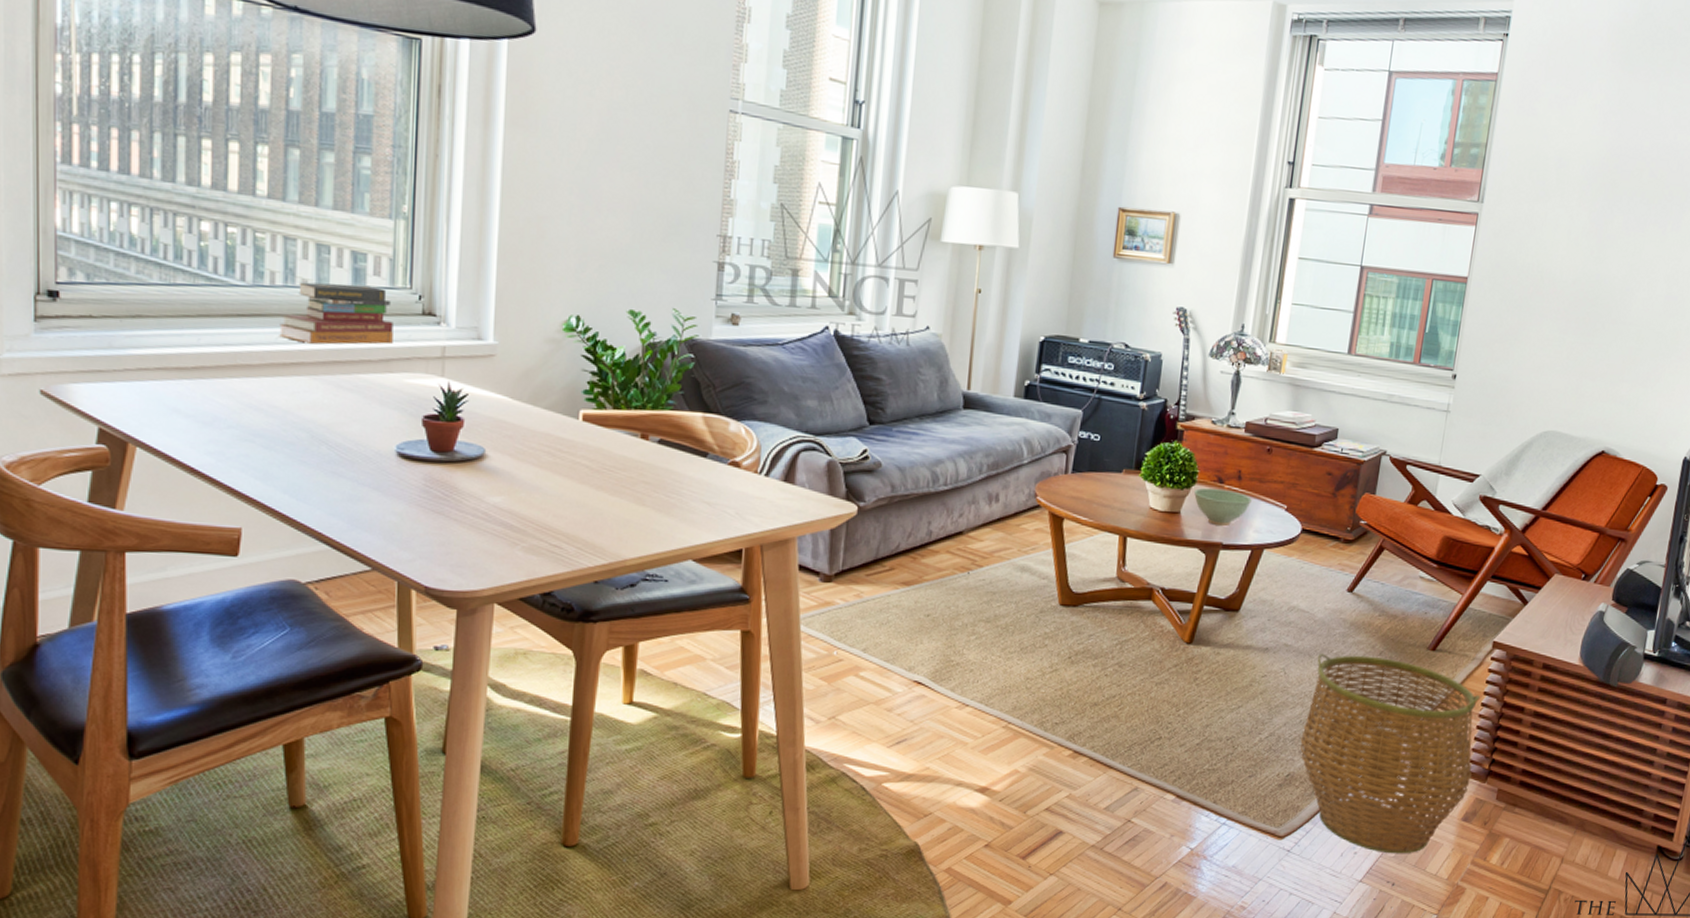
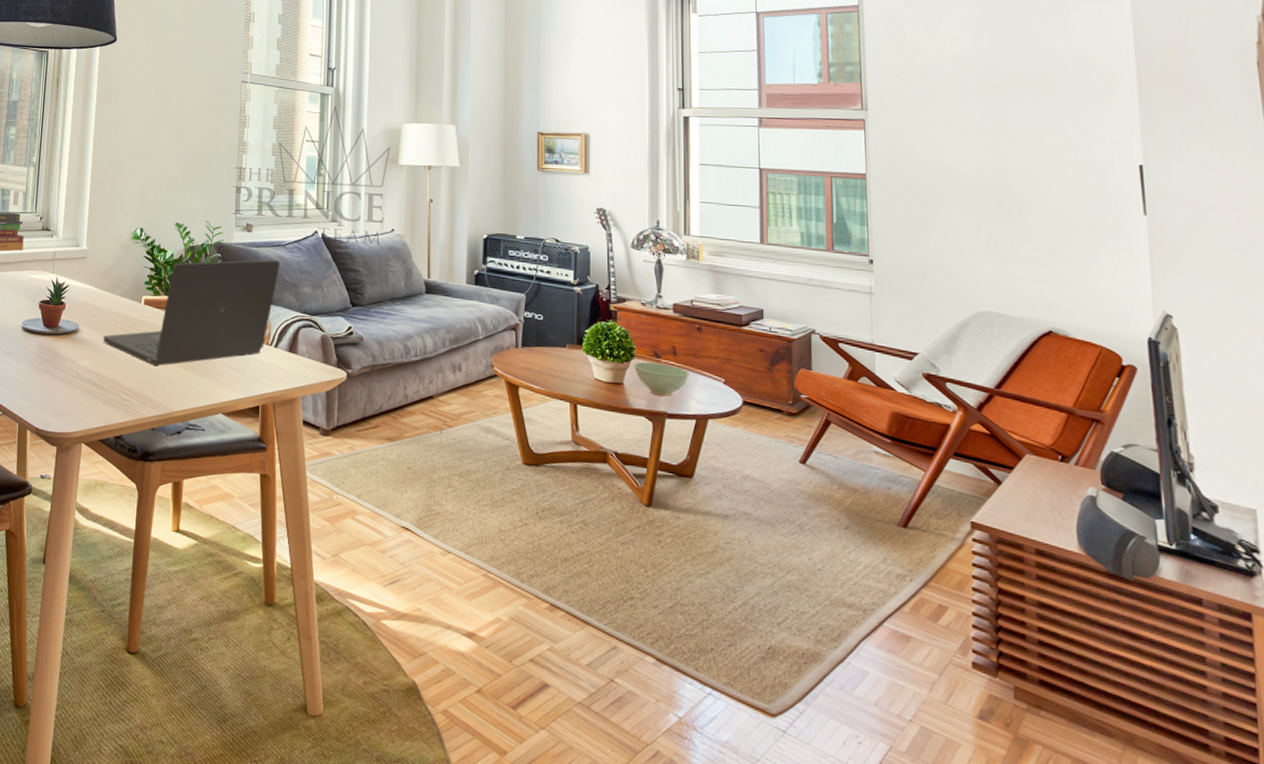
laptop: none [522,363,777,503] -> present [103,259,281,367]
basket: present [1299,653,1481,854] -> none [777,523,979,751]

